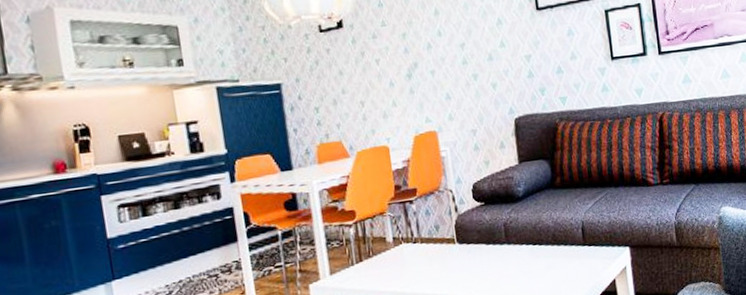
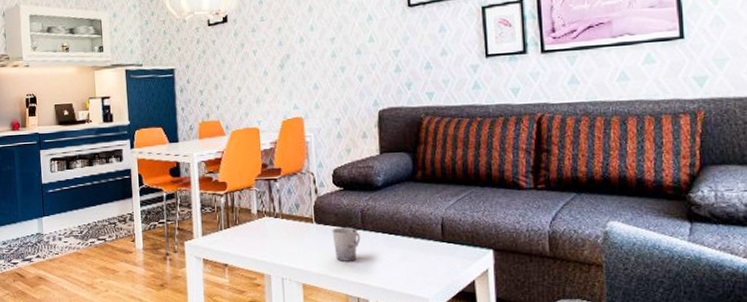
cup: none [475,243,506,280] -> present [331,227,361,261]

